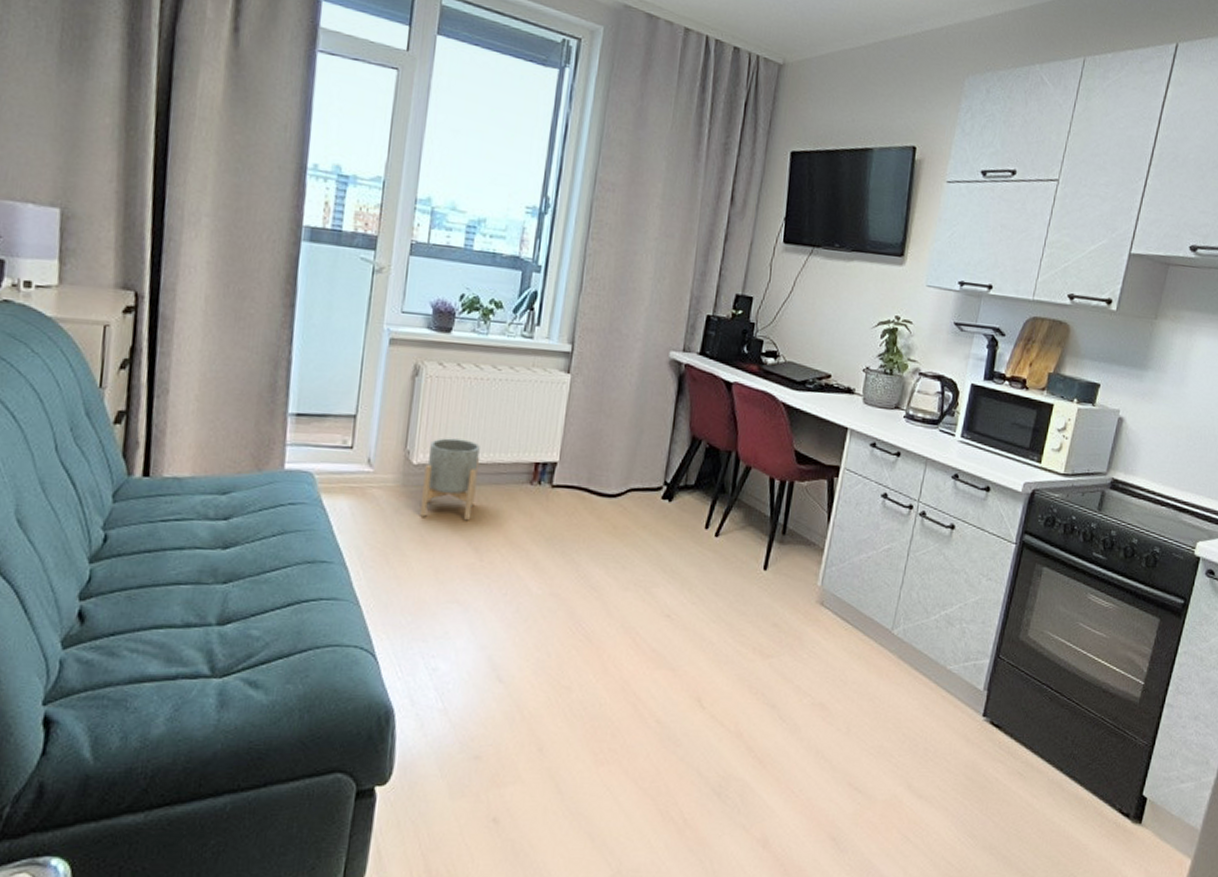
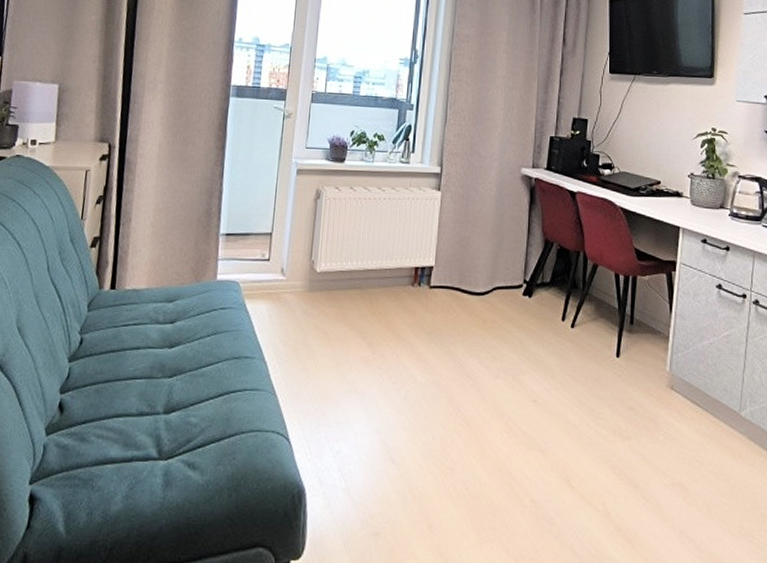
planter: present [420,438,480,521] -> none [323,249,371,319]

